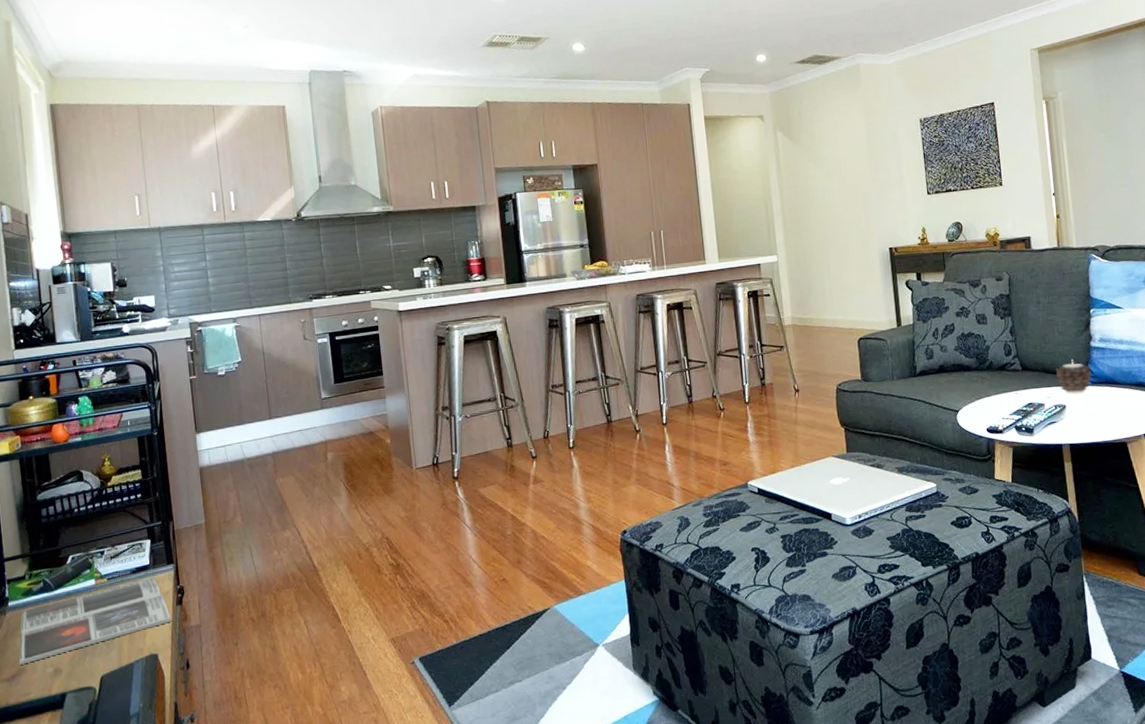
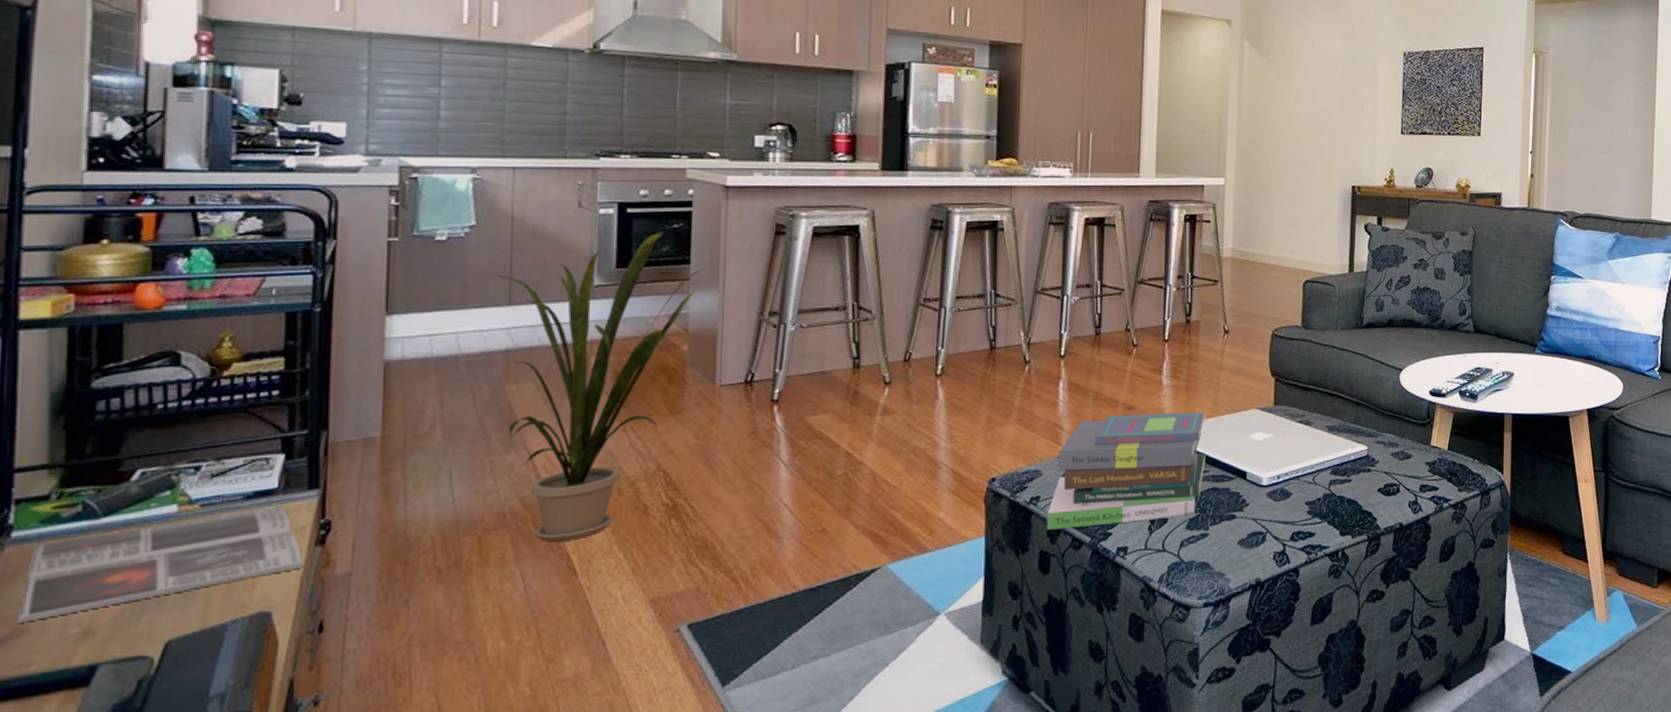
house plant: none [260,352,390,597] -> present [497,232,700,542]
books: none [670,463,795,573] -> present [1046,412,1206,531]
candle: present [1056,360,1092,395] -> none [1508,326,1544,362]

